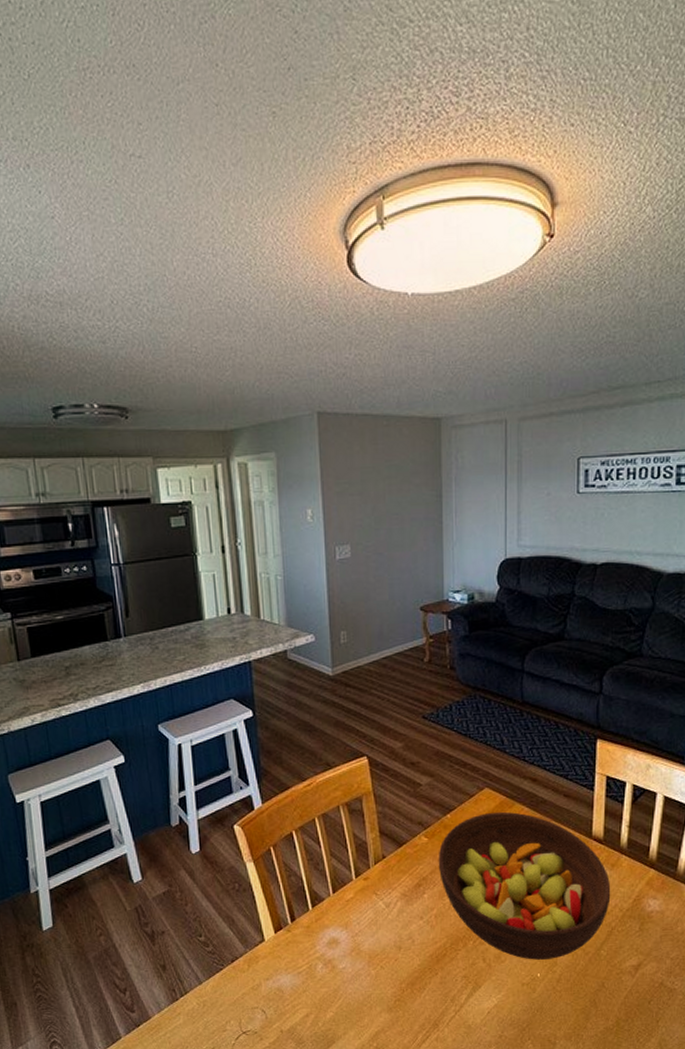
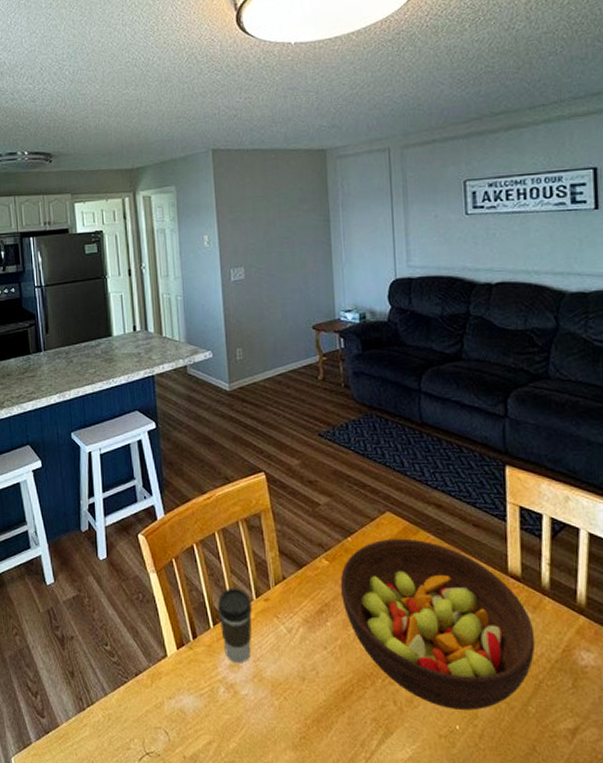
coffee cup: none [317,870,351,941] -> present [218,587,252,664]

